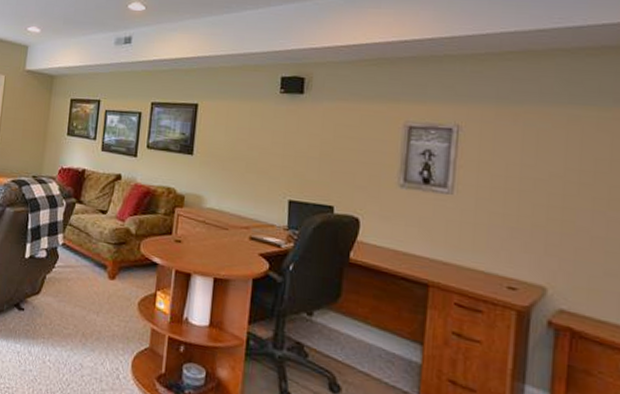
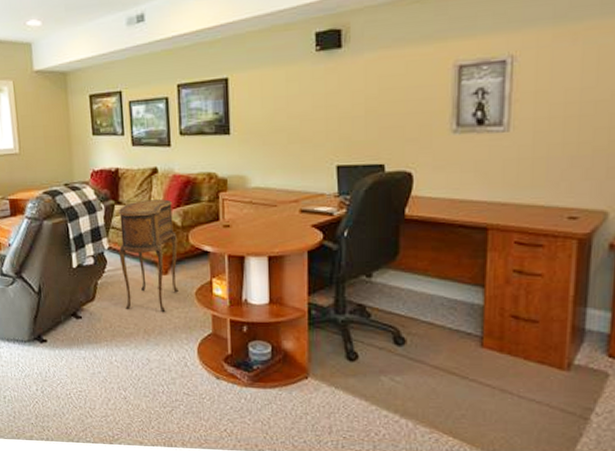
side table: none [68,203,130,319] -> present [118,199,179,313]

